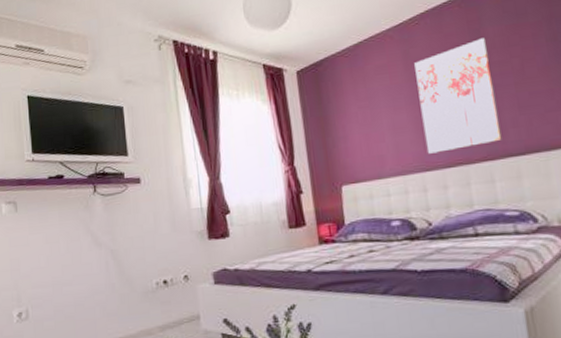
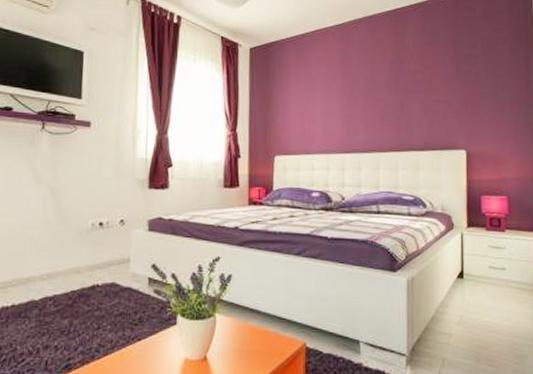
wall art: present [414,38,502,154] -> none [349,49,408,139]

